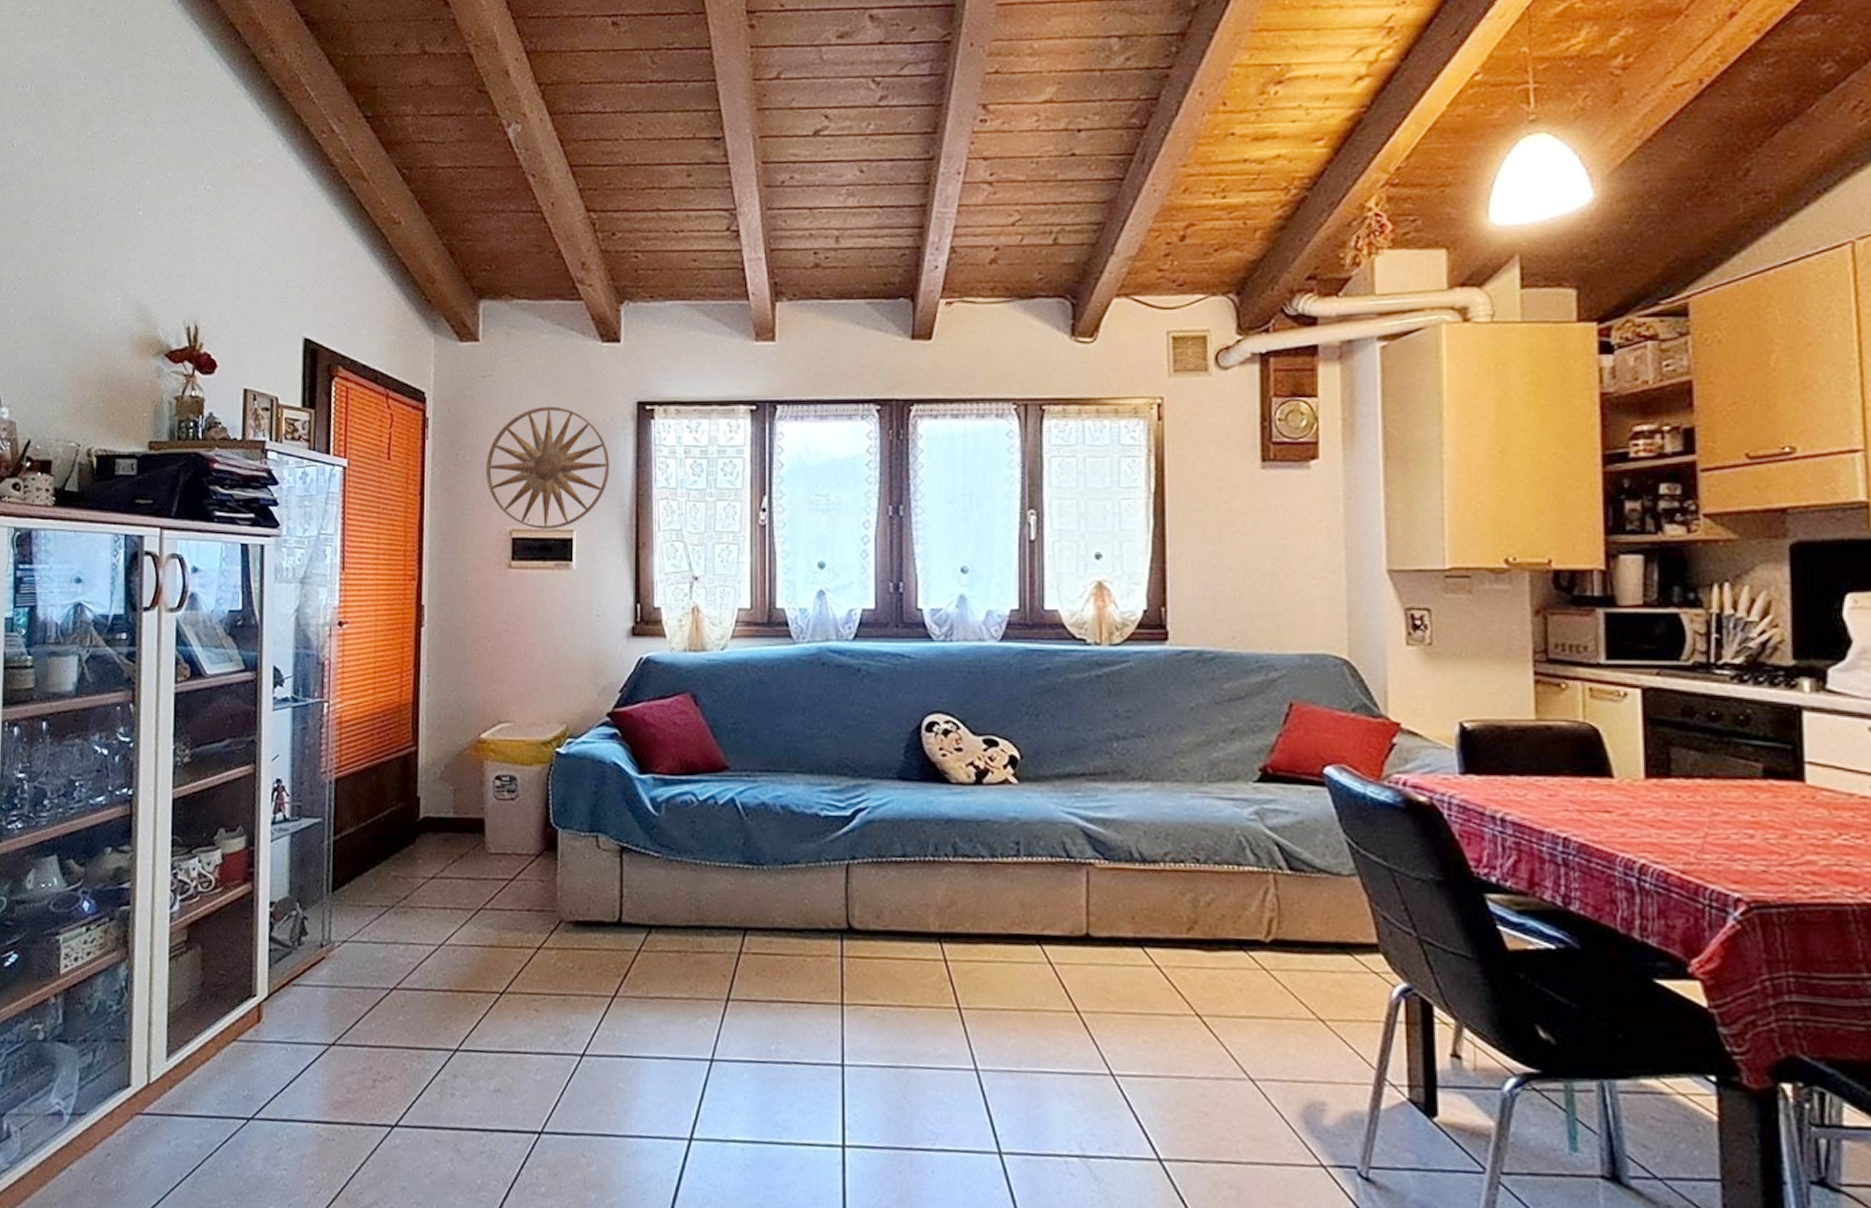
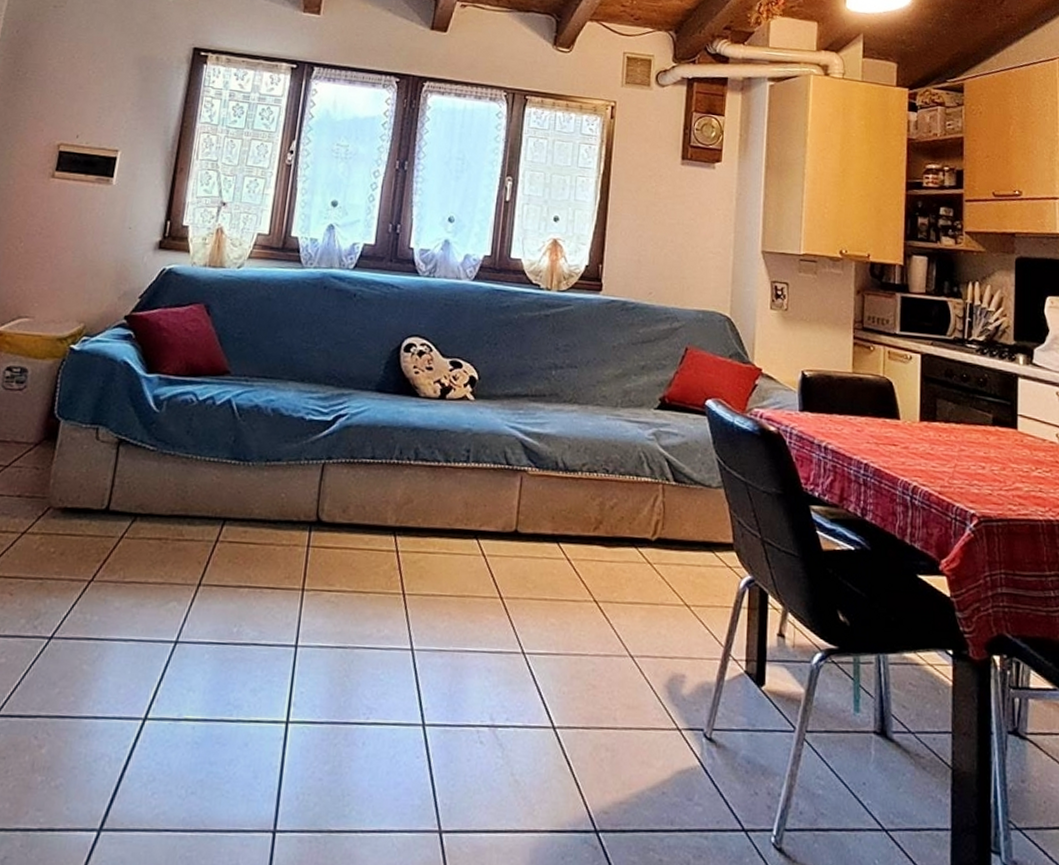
wall art: present [486,406,610,529] -> none [43,40,162,148]

